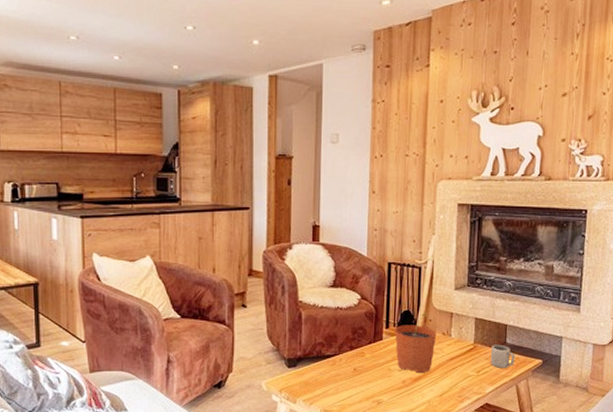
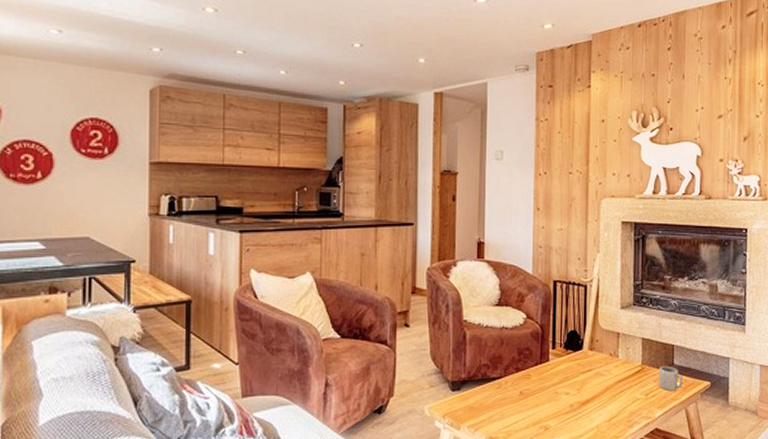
plant pot: present [395,313,437,373] -> none [561,333,604,396]

